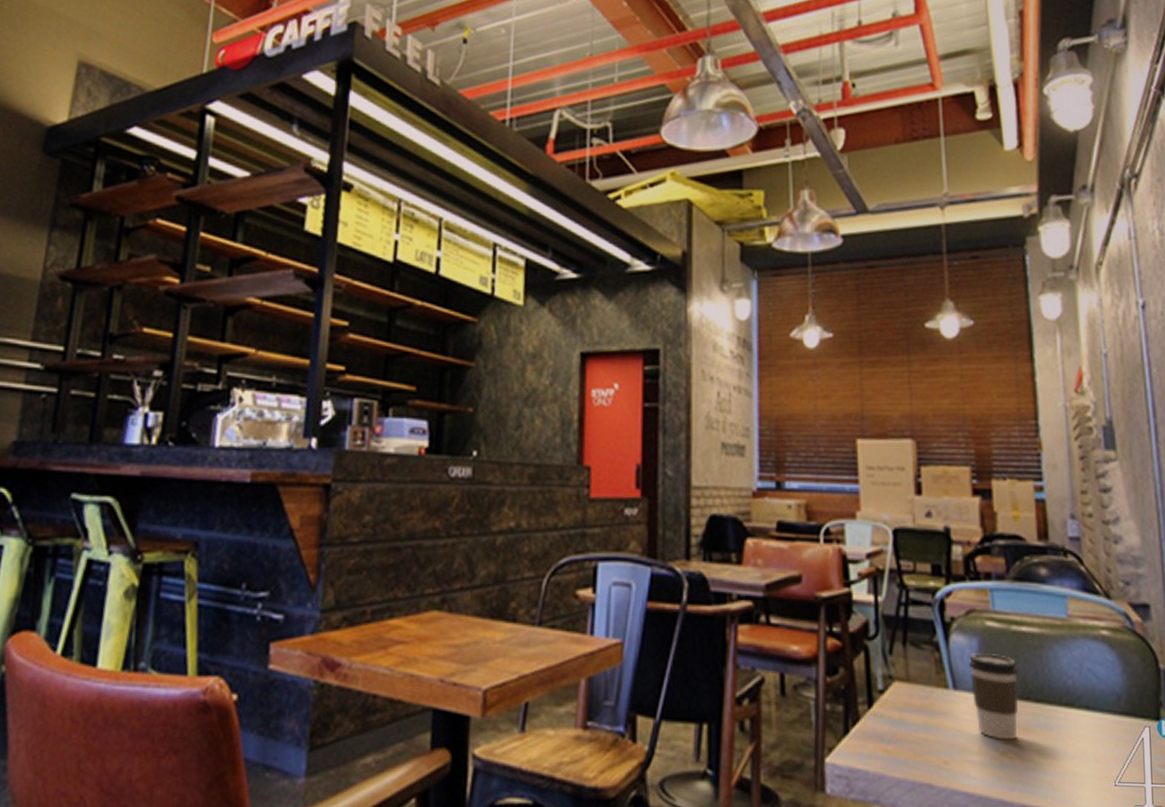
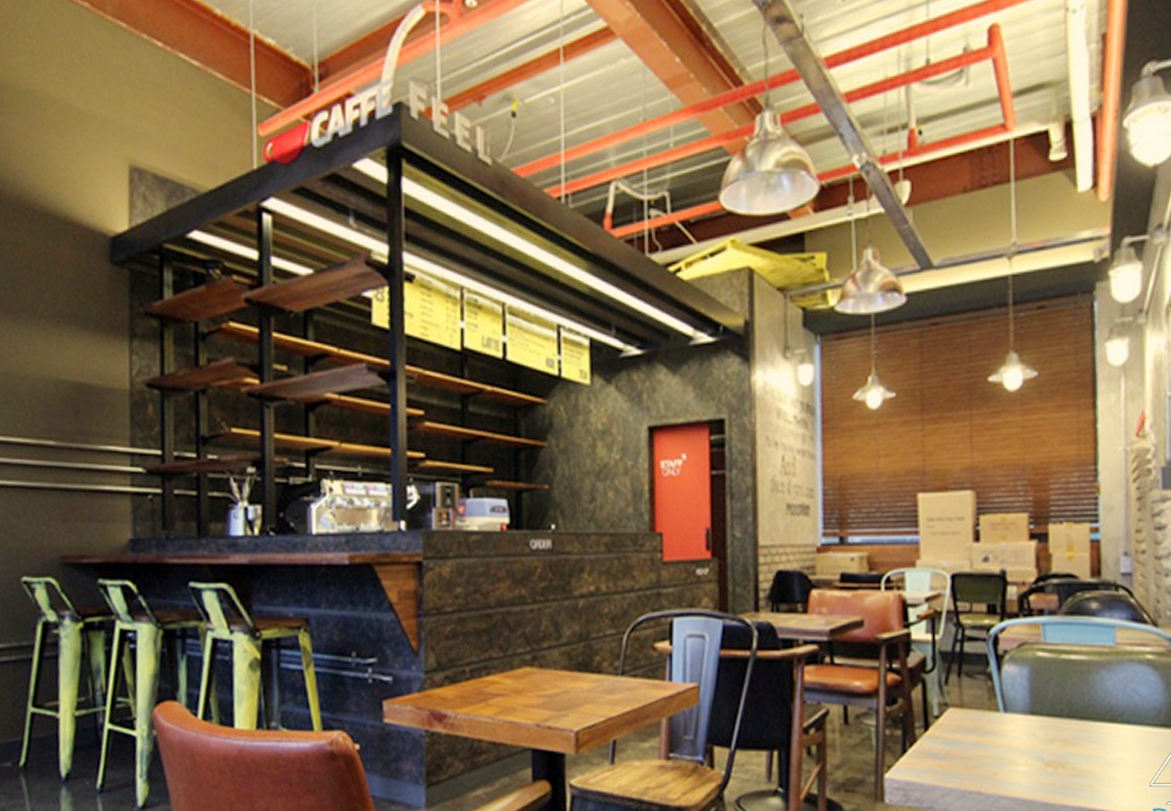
coffee cup: present [969,653,1018,740] -> none [1019,680,1065,753]

